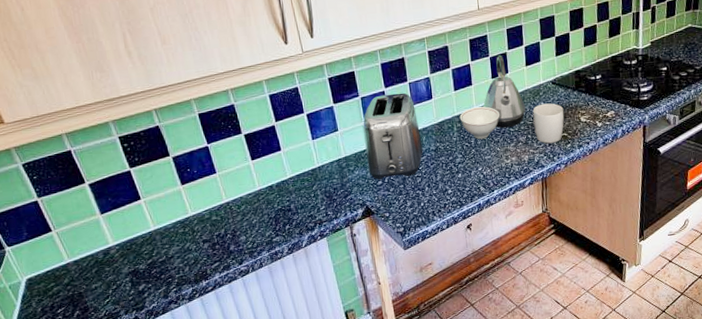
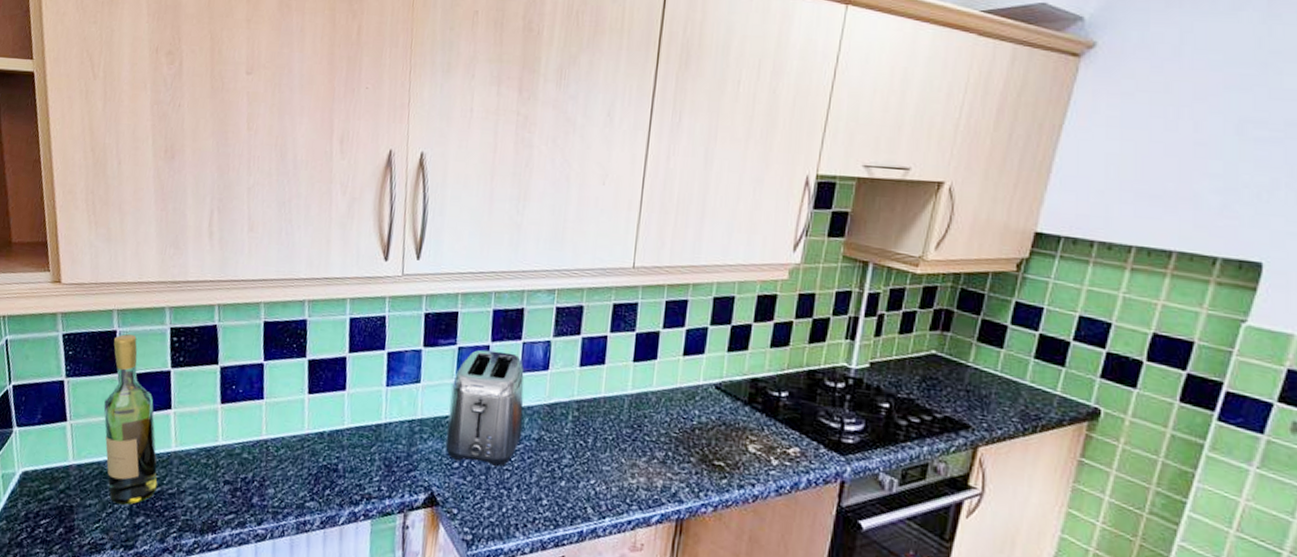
bottle: none [71,150,149,281] -> present [103,334,158,505]
bowl: present [459,106,500,140] -> none [579,394,635,442]
kettle: present [482,55,526,128] -> none [613,332,672,435]
mug: present [532,103,564,144] -> none [679,412,726,473]

